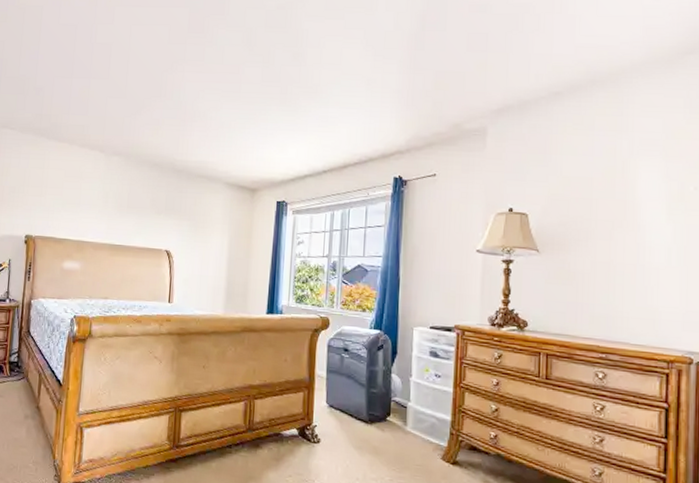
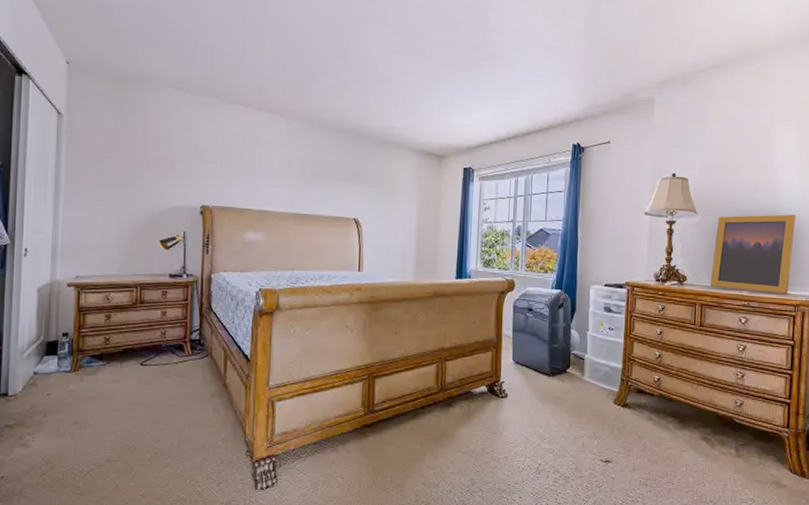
picture frame: none [557,255,666,349] -> present [710,214,796,295]

